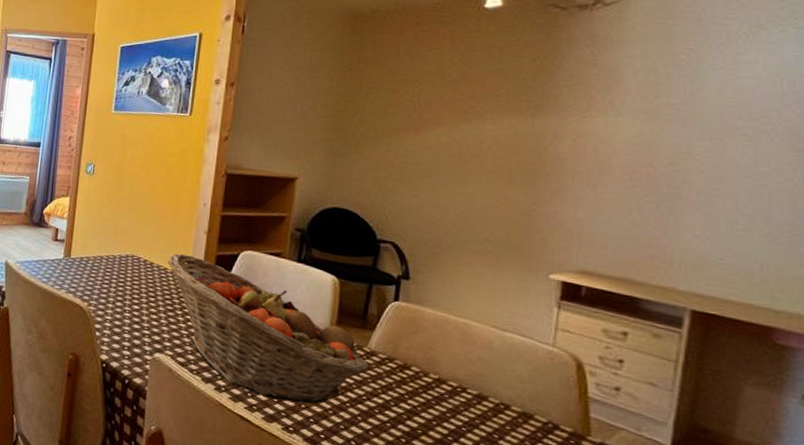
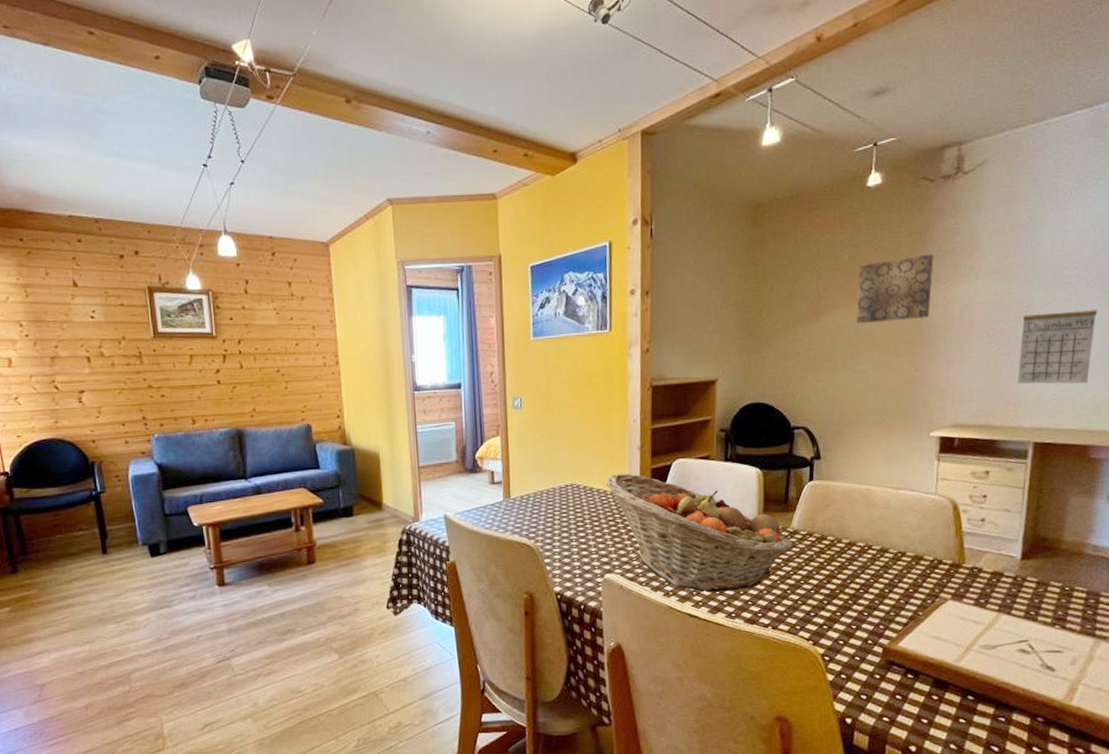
wall art: none [463,82,562,149] -> present [856,254,934,324]
calendar: none [669,150,786,254] -> present [1017,298,1098,384]

